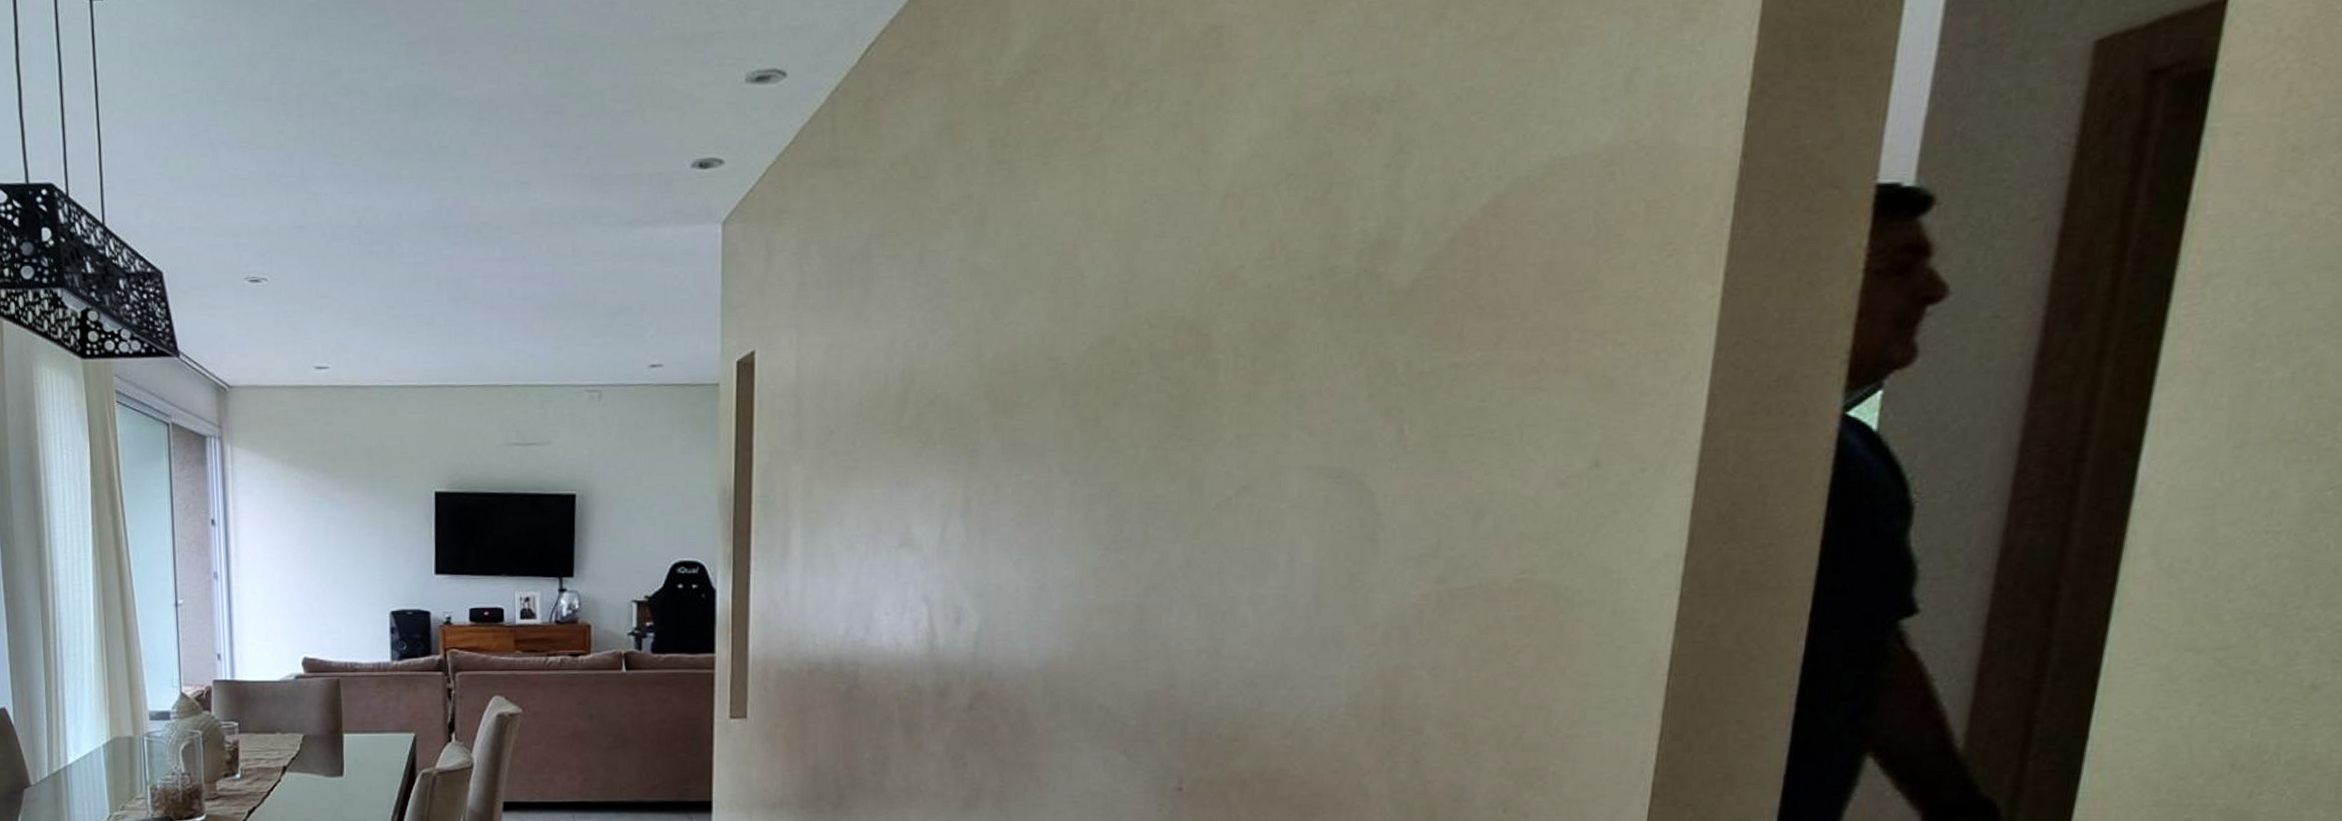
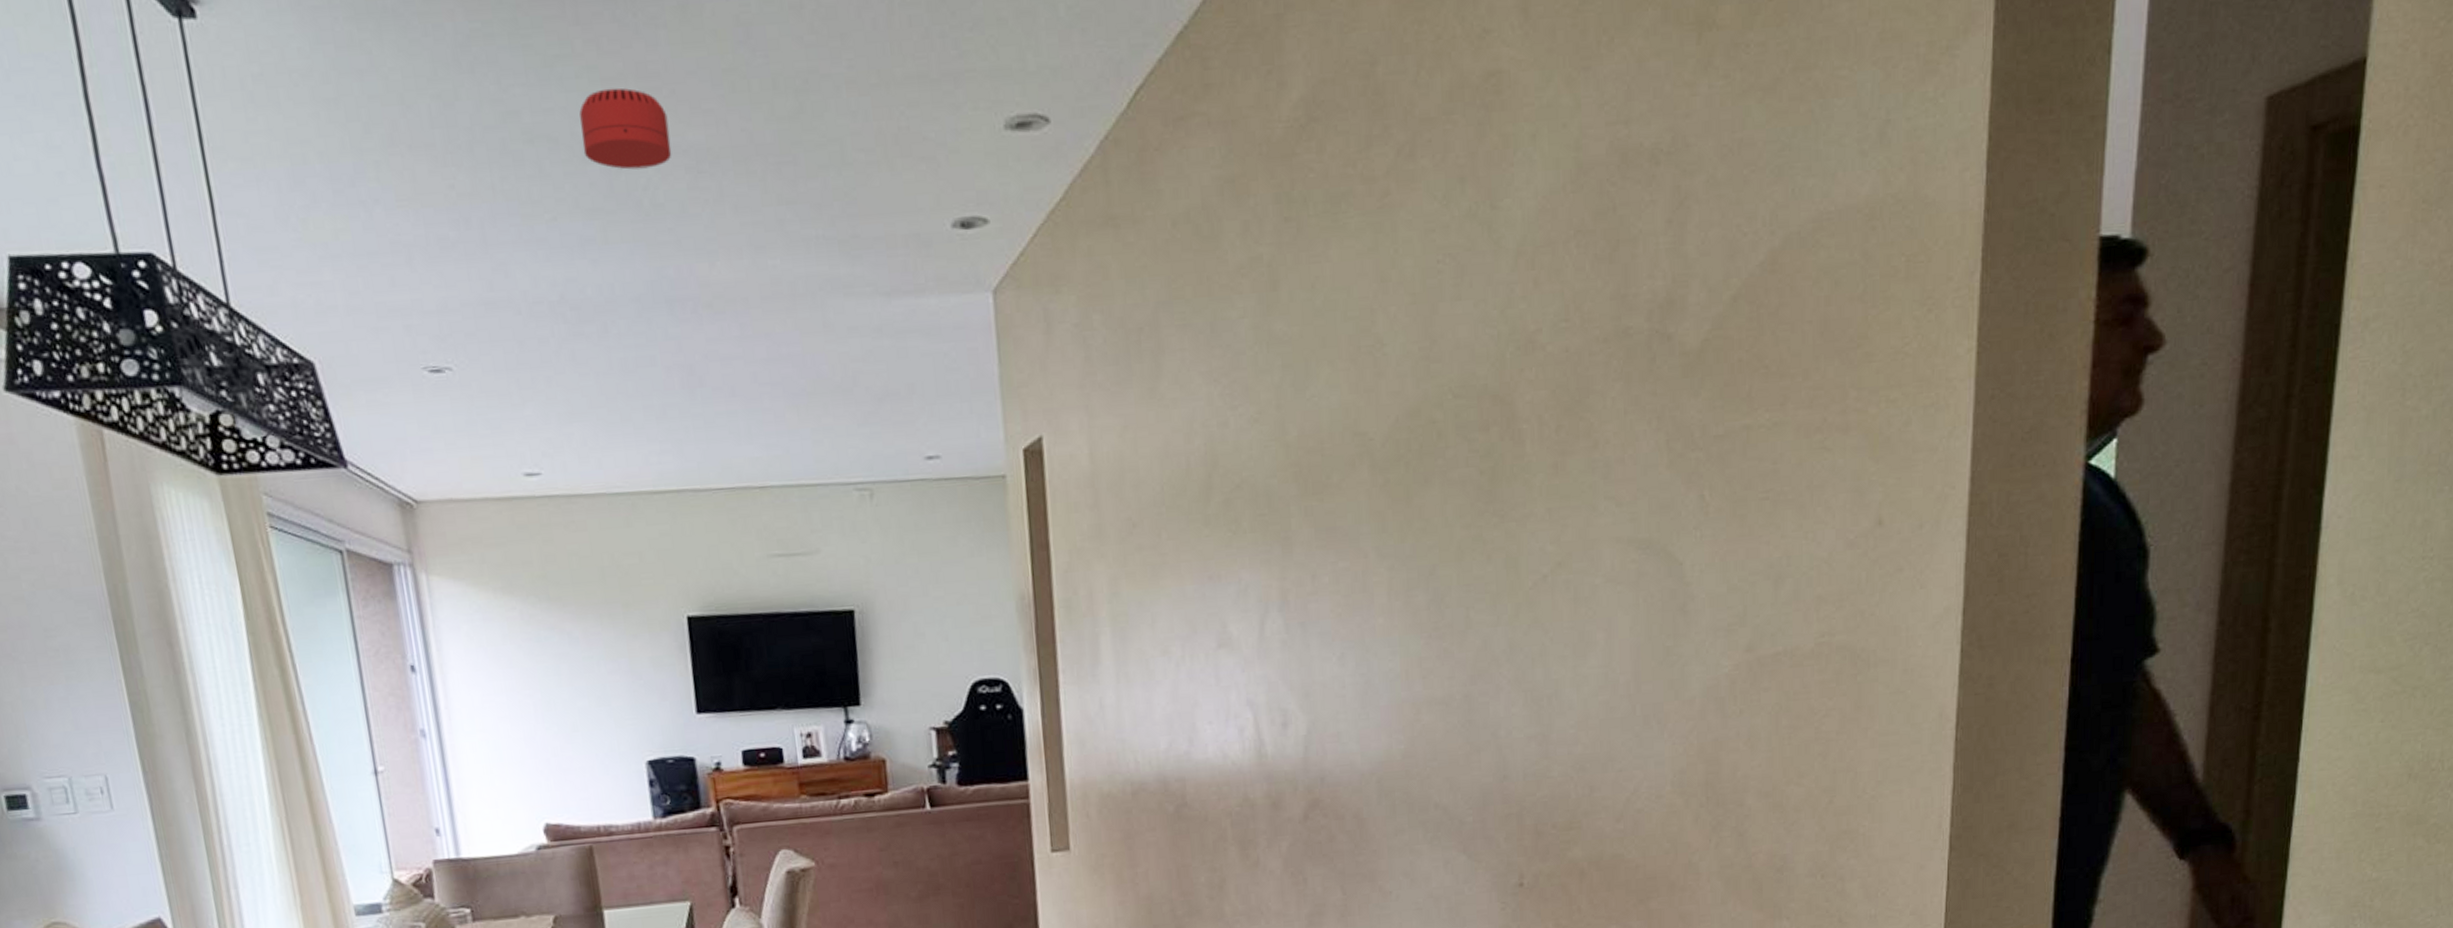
smoke detector: none [388,50,460,118] -> present [579,87,672,170]

